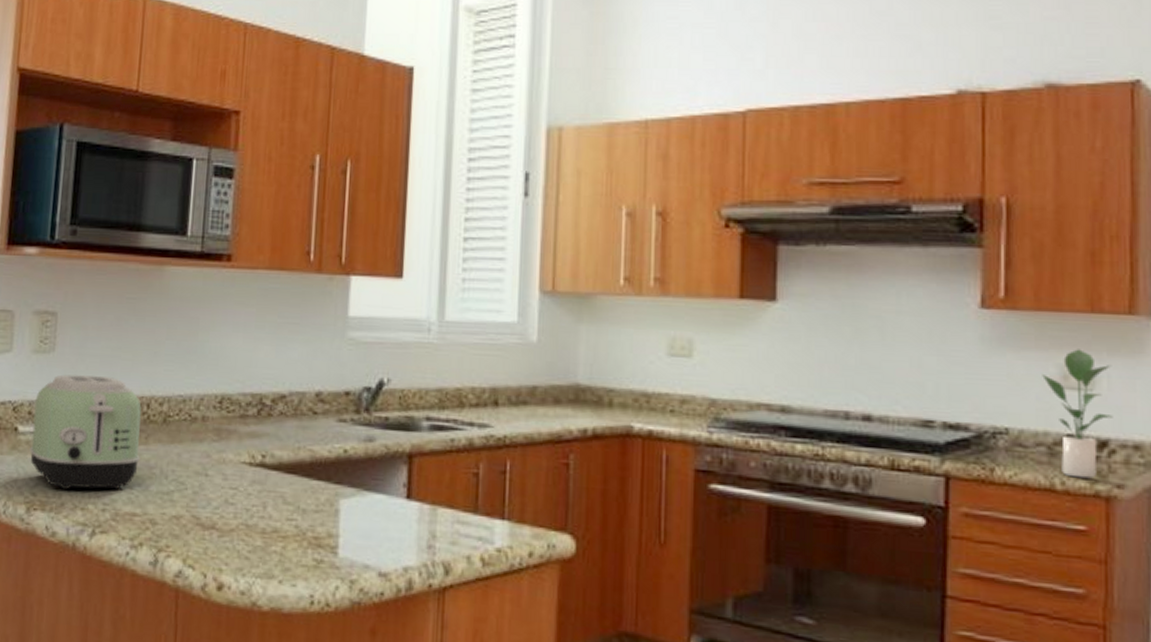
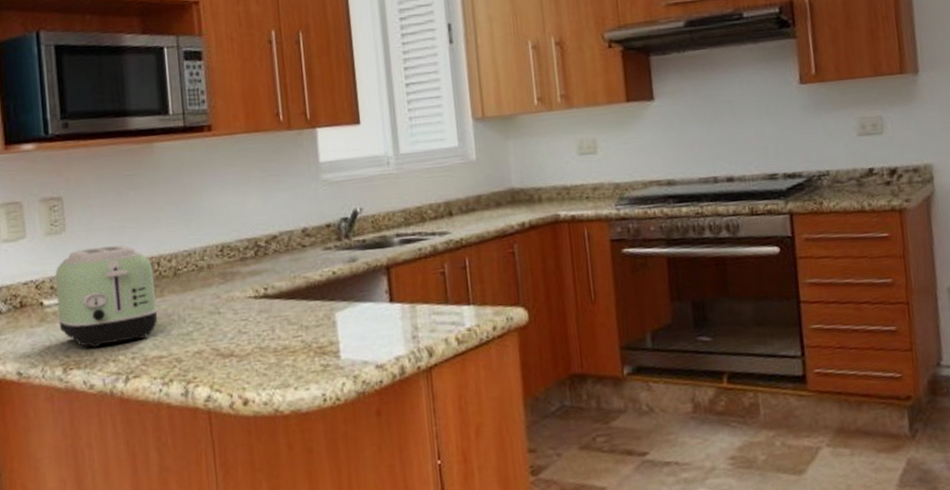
potted plant: present [1042,349,1113,479] -> none [847,104,898,200]

